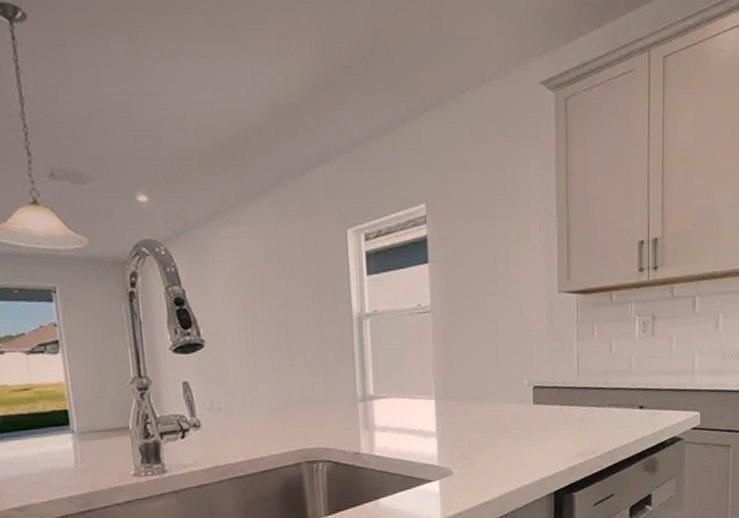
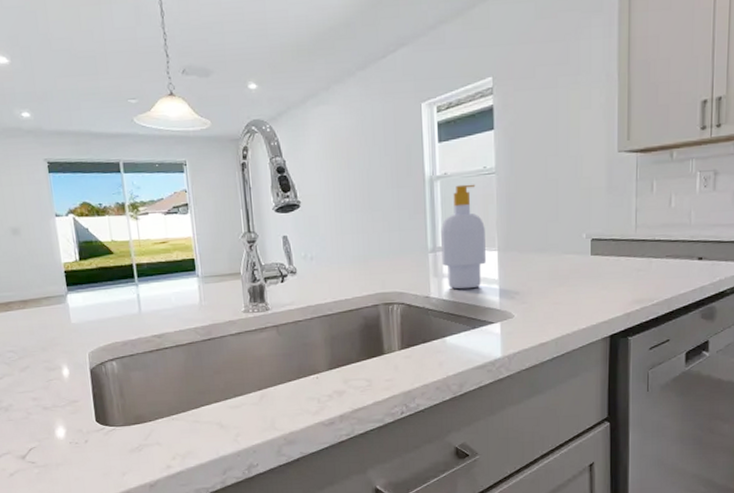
soap bottle: none [371,323,422,444] -> present [441,184,486,290]

